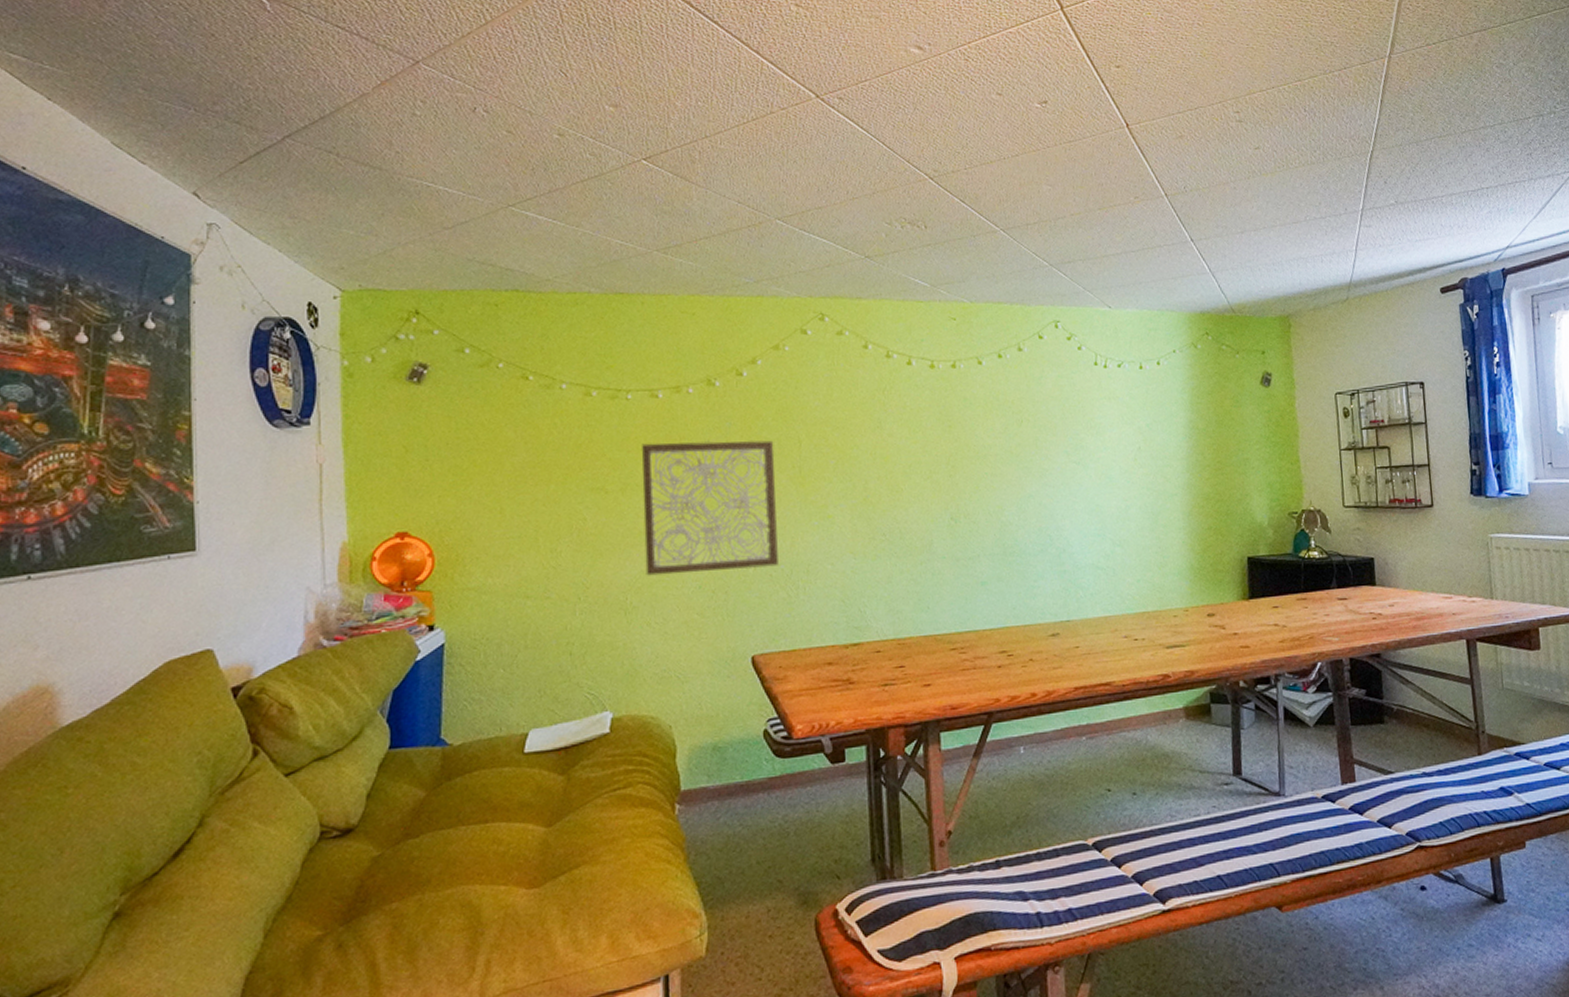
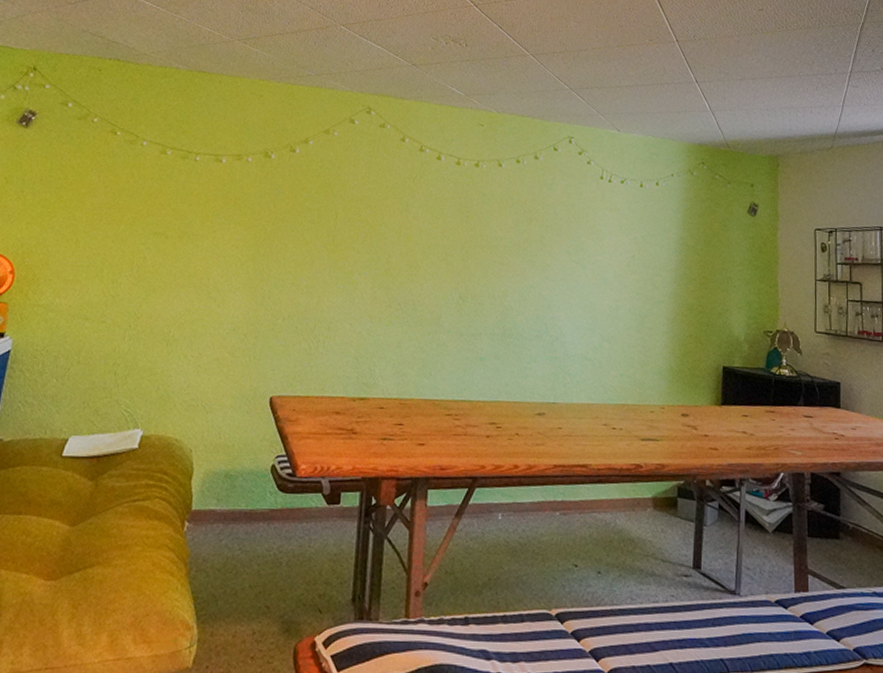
wall art: present [642,440,779,576] -> none [189,199,314,320]

